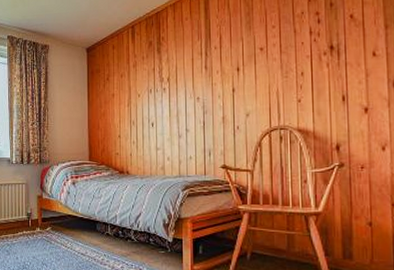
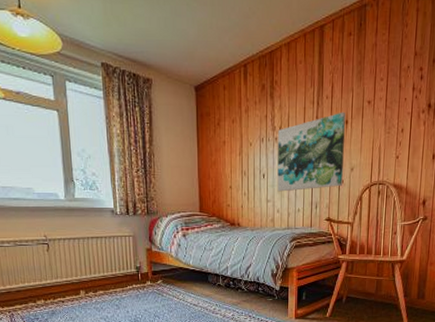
wall art: none [166,60,238,140] -> present [277,112,345,192]

